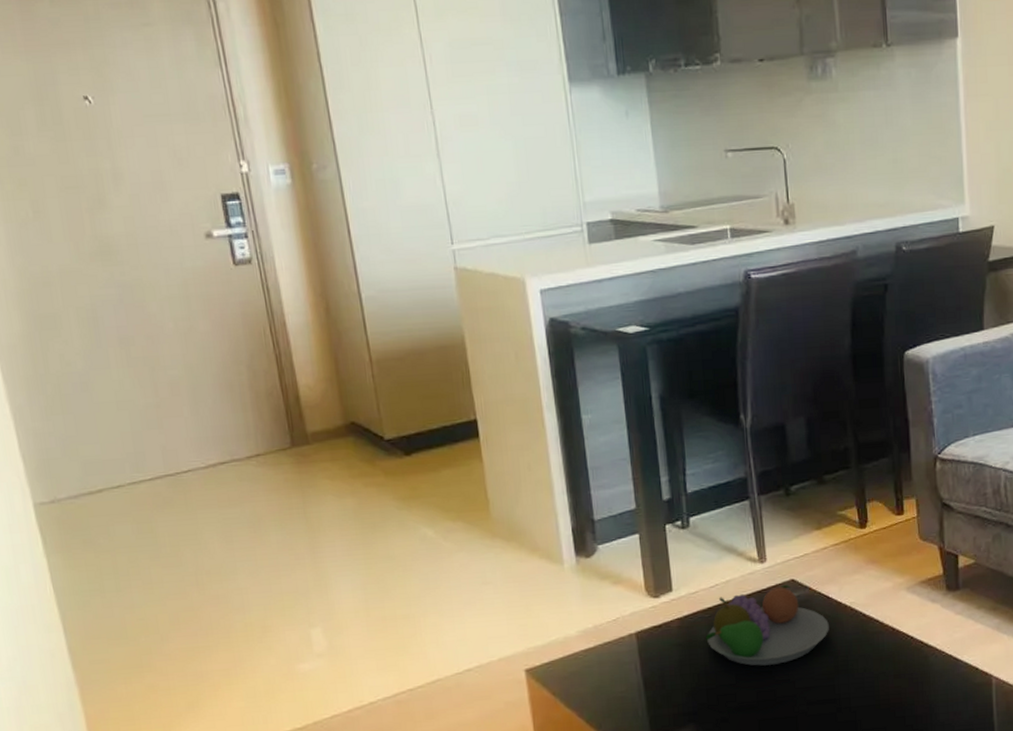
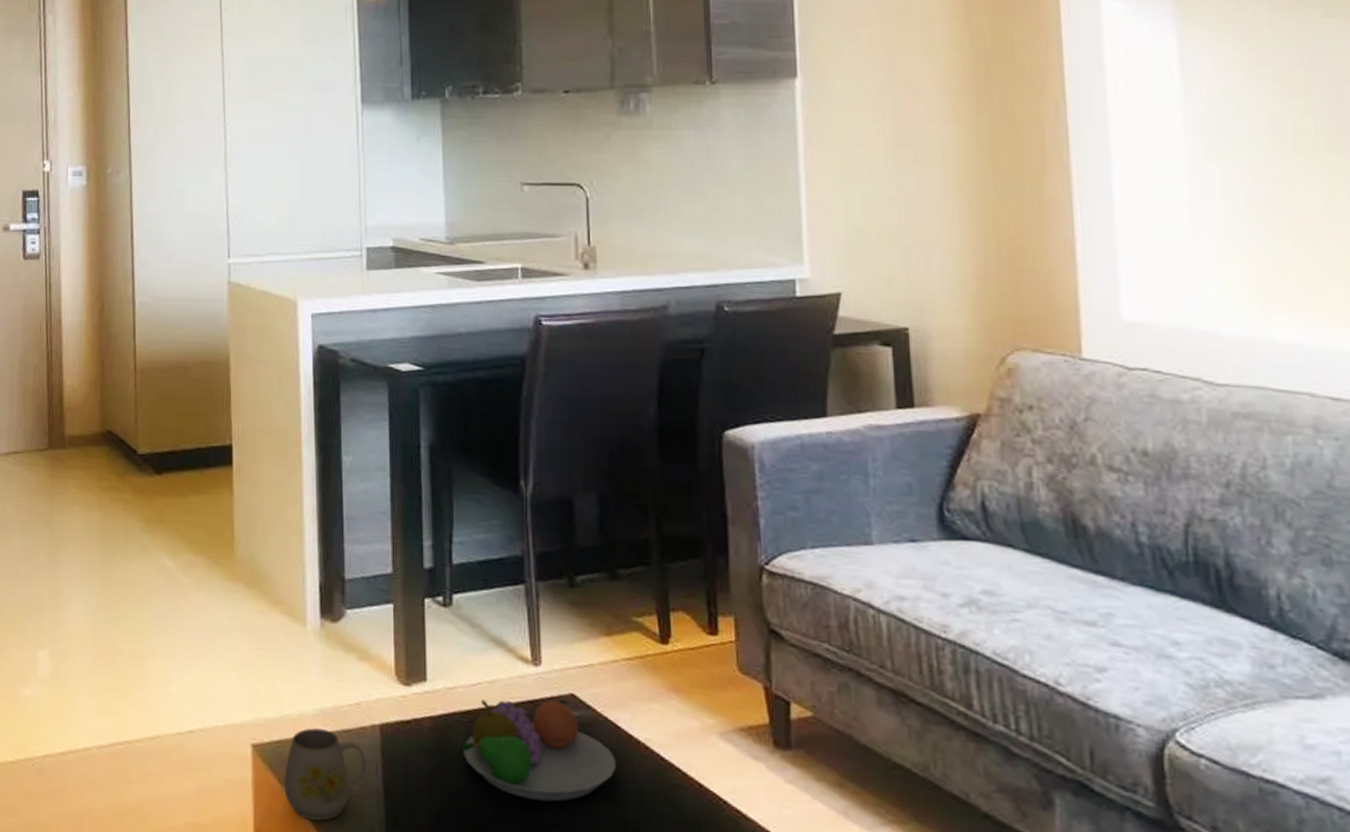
mug: none [556,645,628,719] -> present [284,728,367,821]

